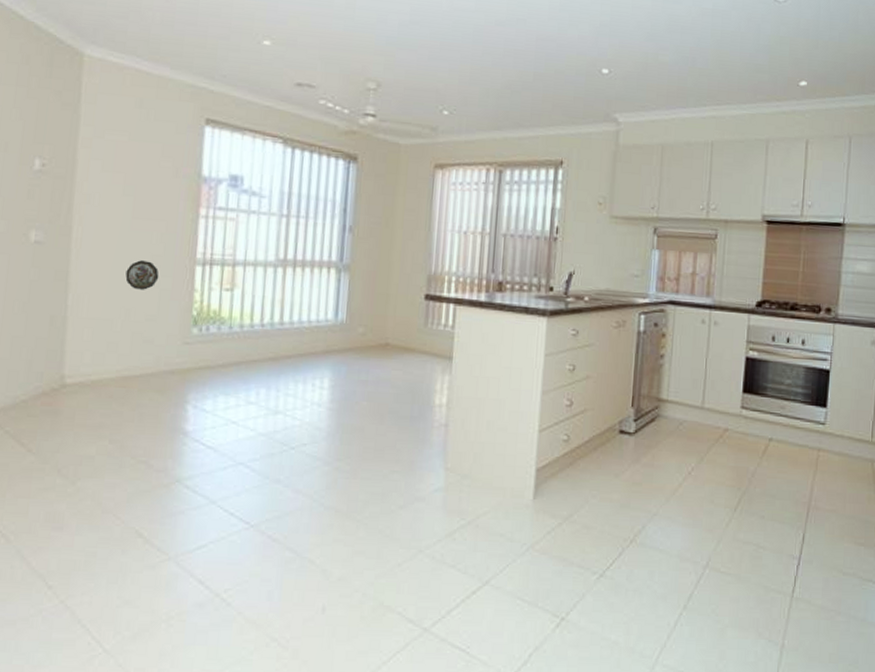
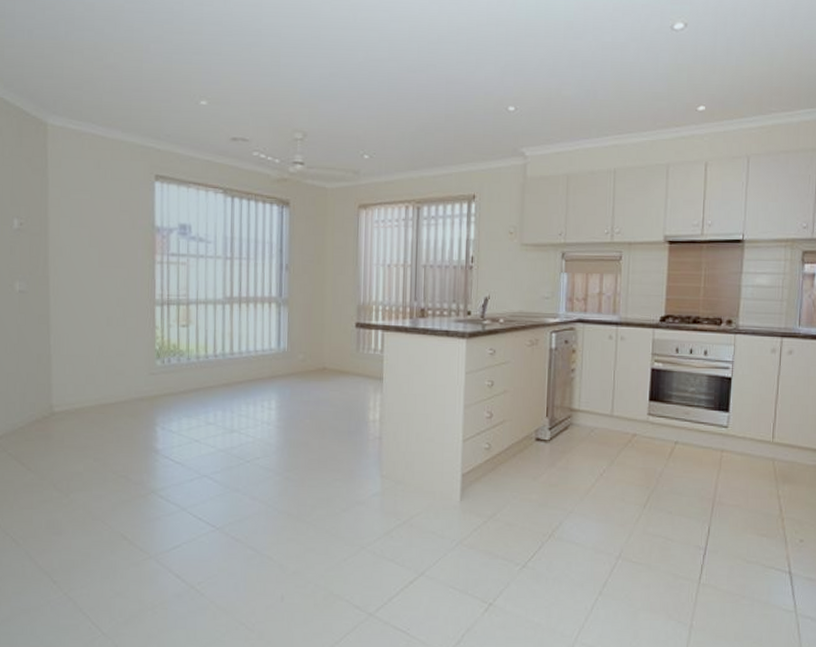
decorative plate: present [125,260,159,290] -> none [97,303,125,329]

